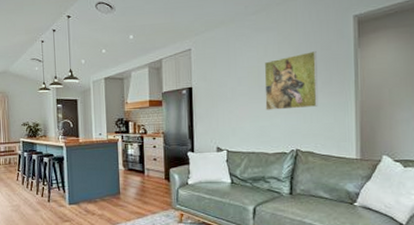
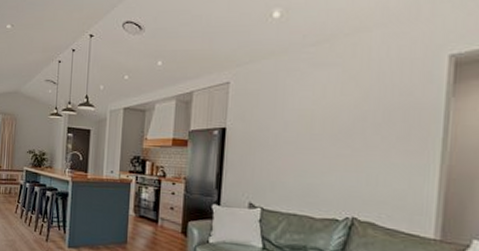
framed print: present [264,50,318,110] -> none [316,95,393,167]

